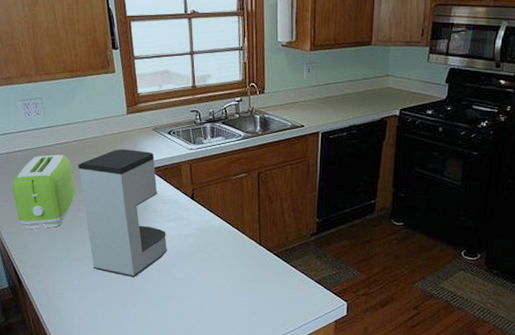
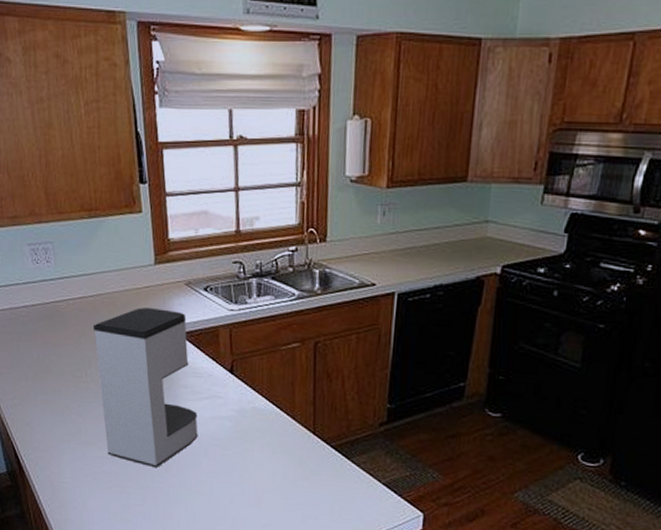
toaster: present [12,154,75,229] -> none [15,312,89,403]

